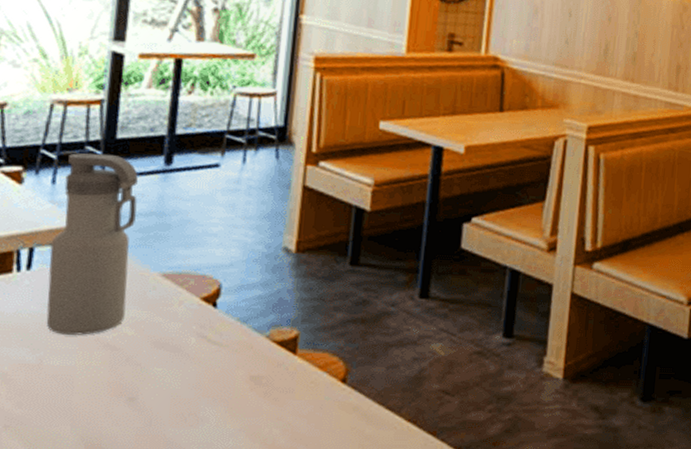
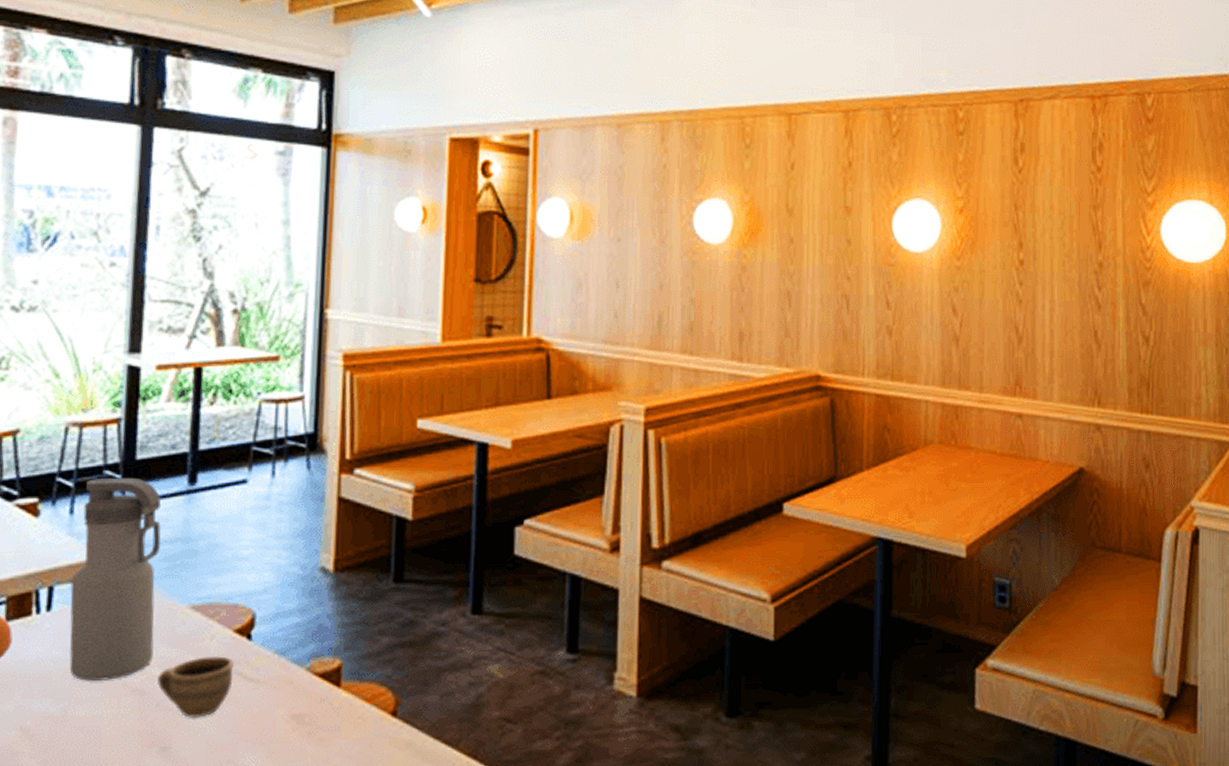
cup: none [127,320,200,373] -> present [156,656,234,718]

